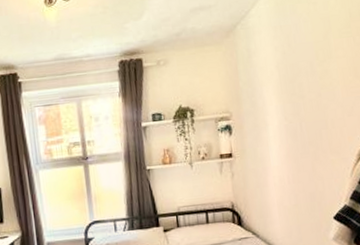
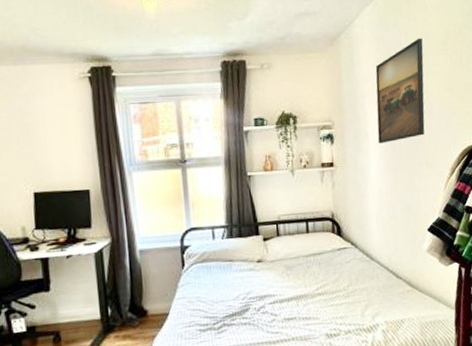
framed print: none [273,22,328,132] -> present [375,38,425,144]

